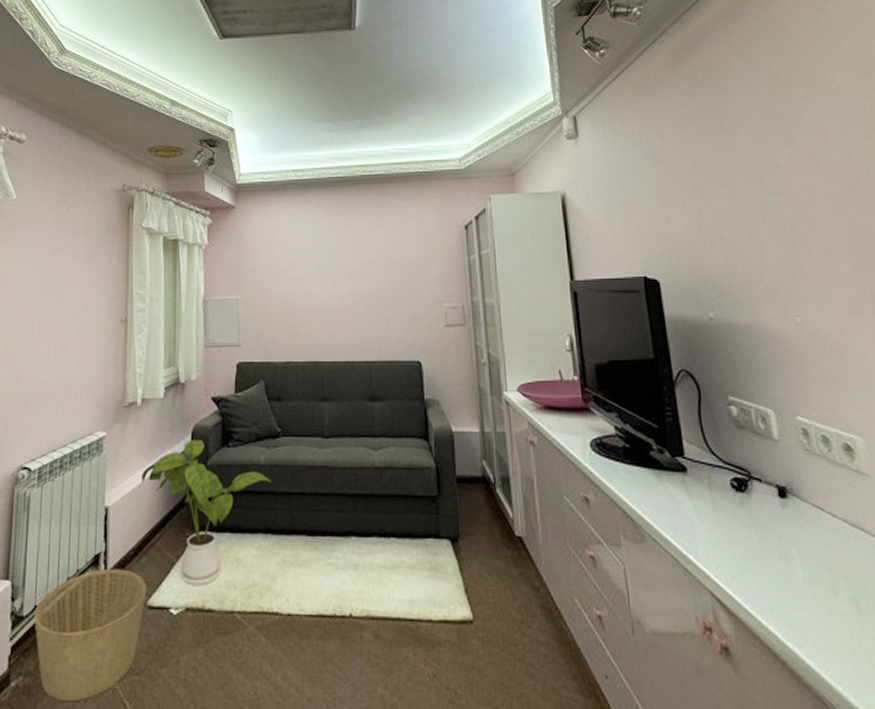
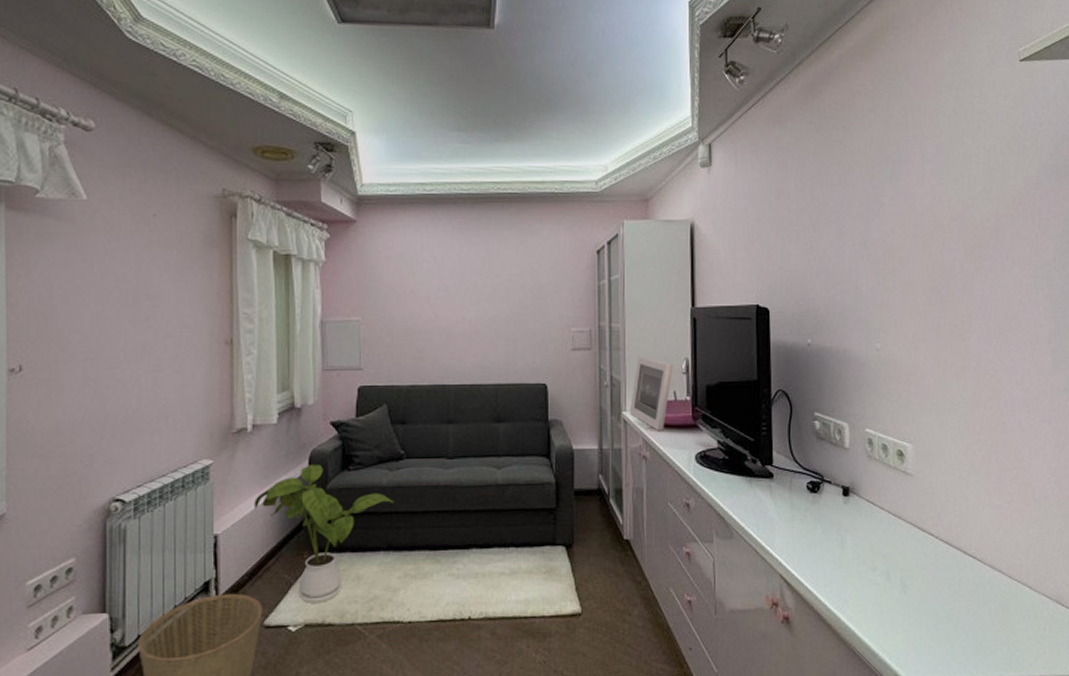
picture frame: none [510,333,556,414] -> present [629,356,673,431]

